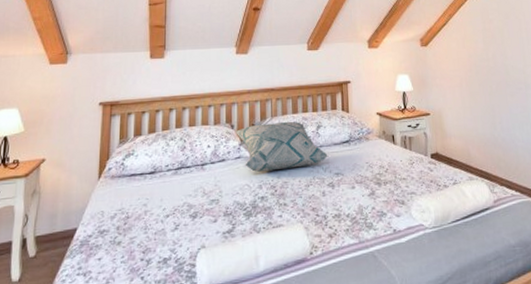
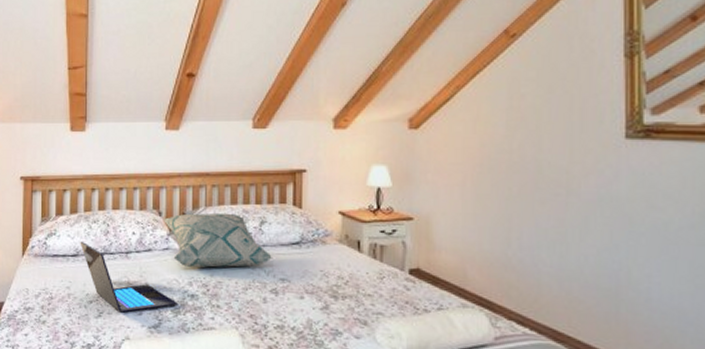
laptop: none [157,158,249,223] -> present [80,241,177,313]

